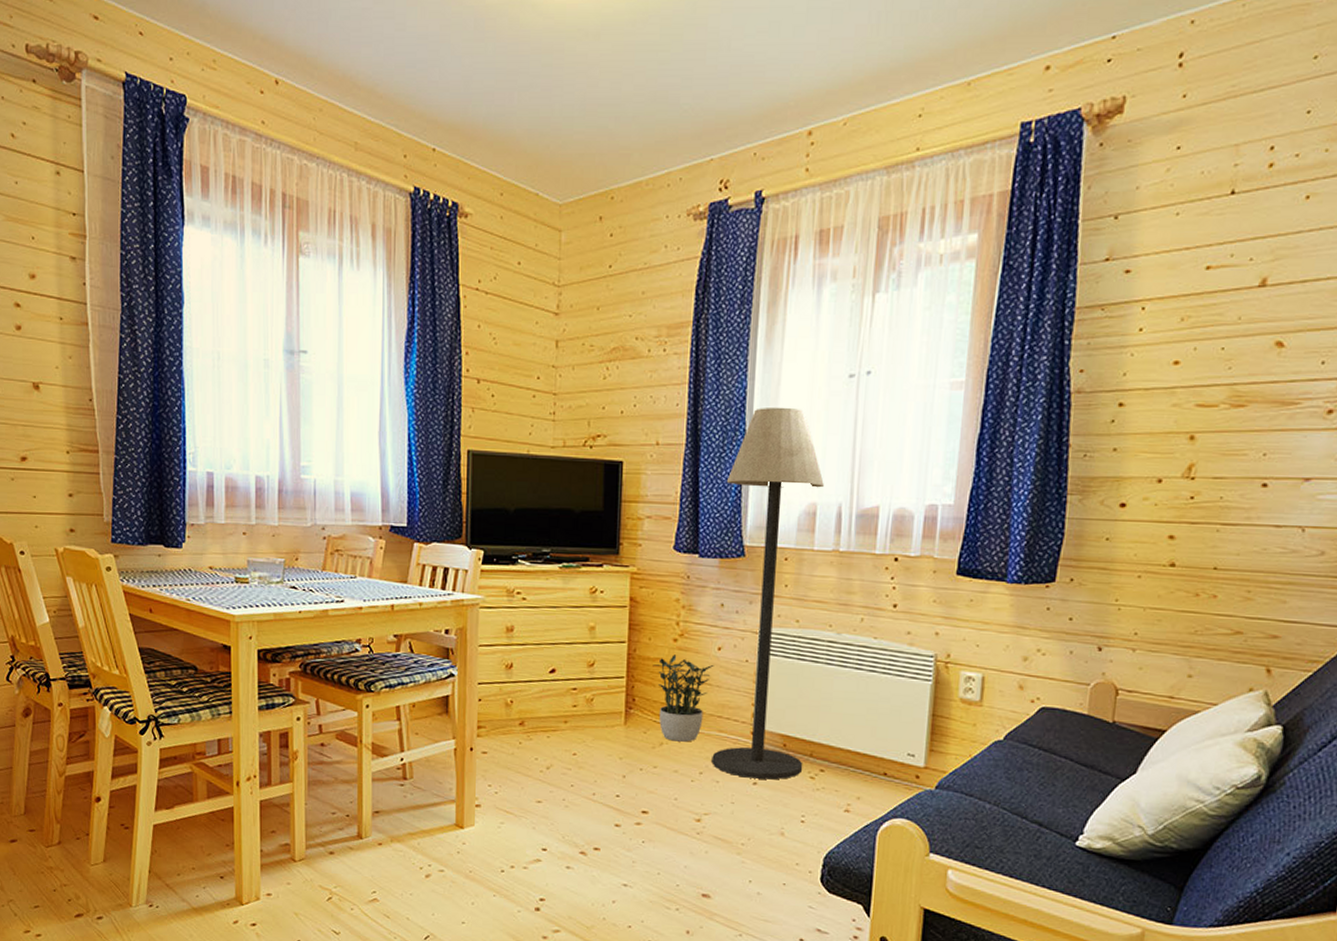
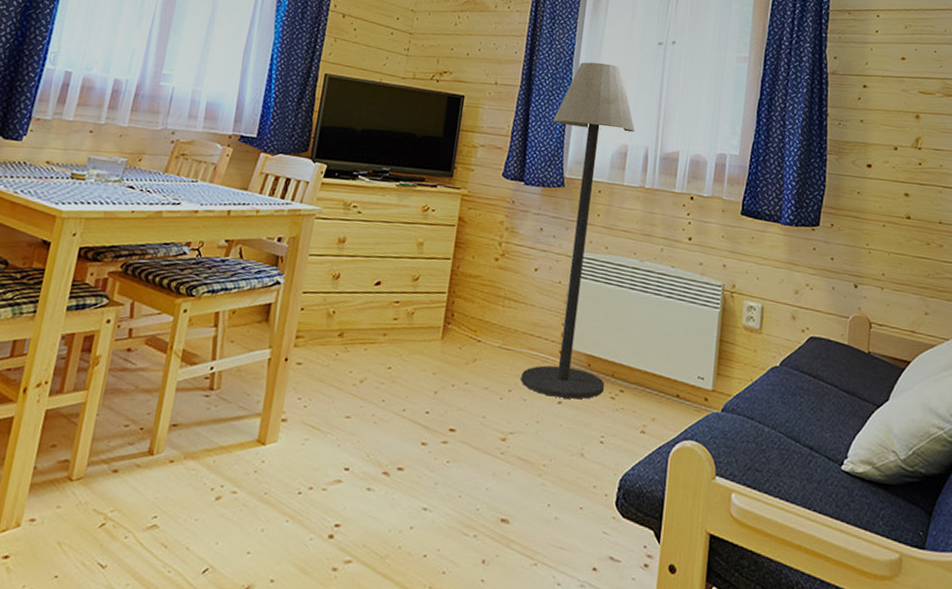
potted plant: present [653,655,714,742] -> none [473,273,530,359]

